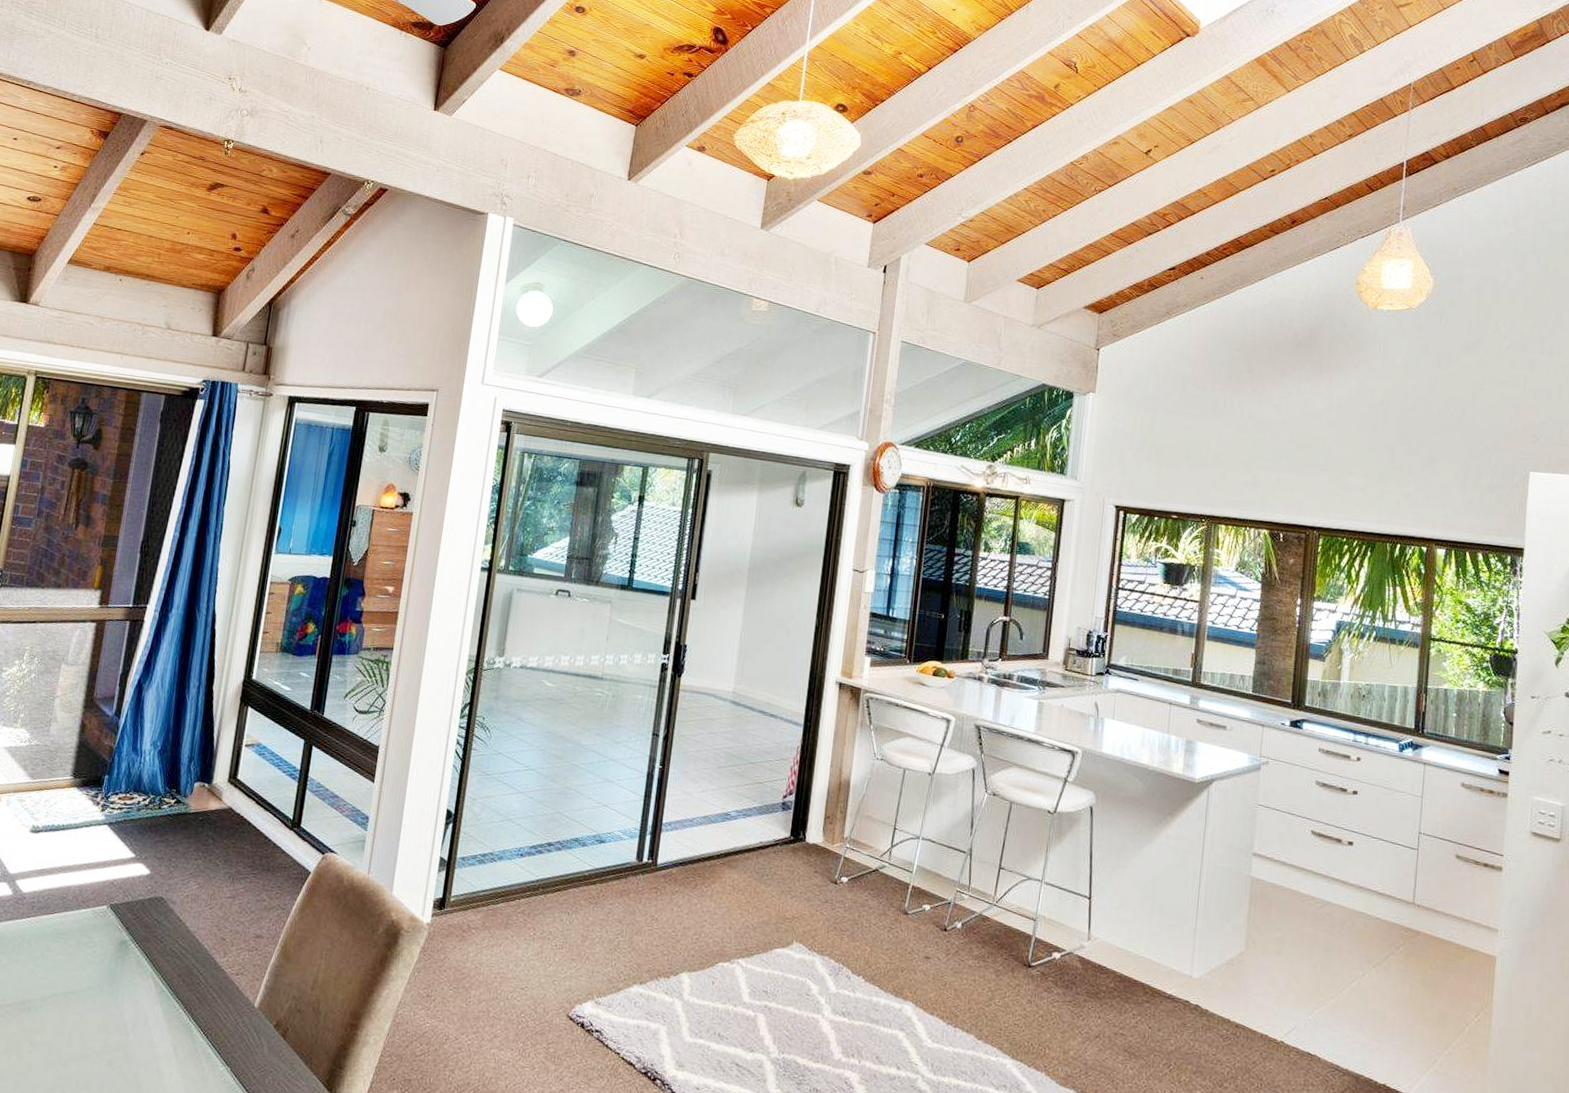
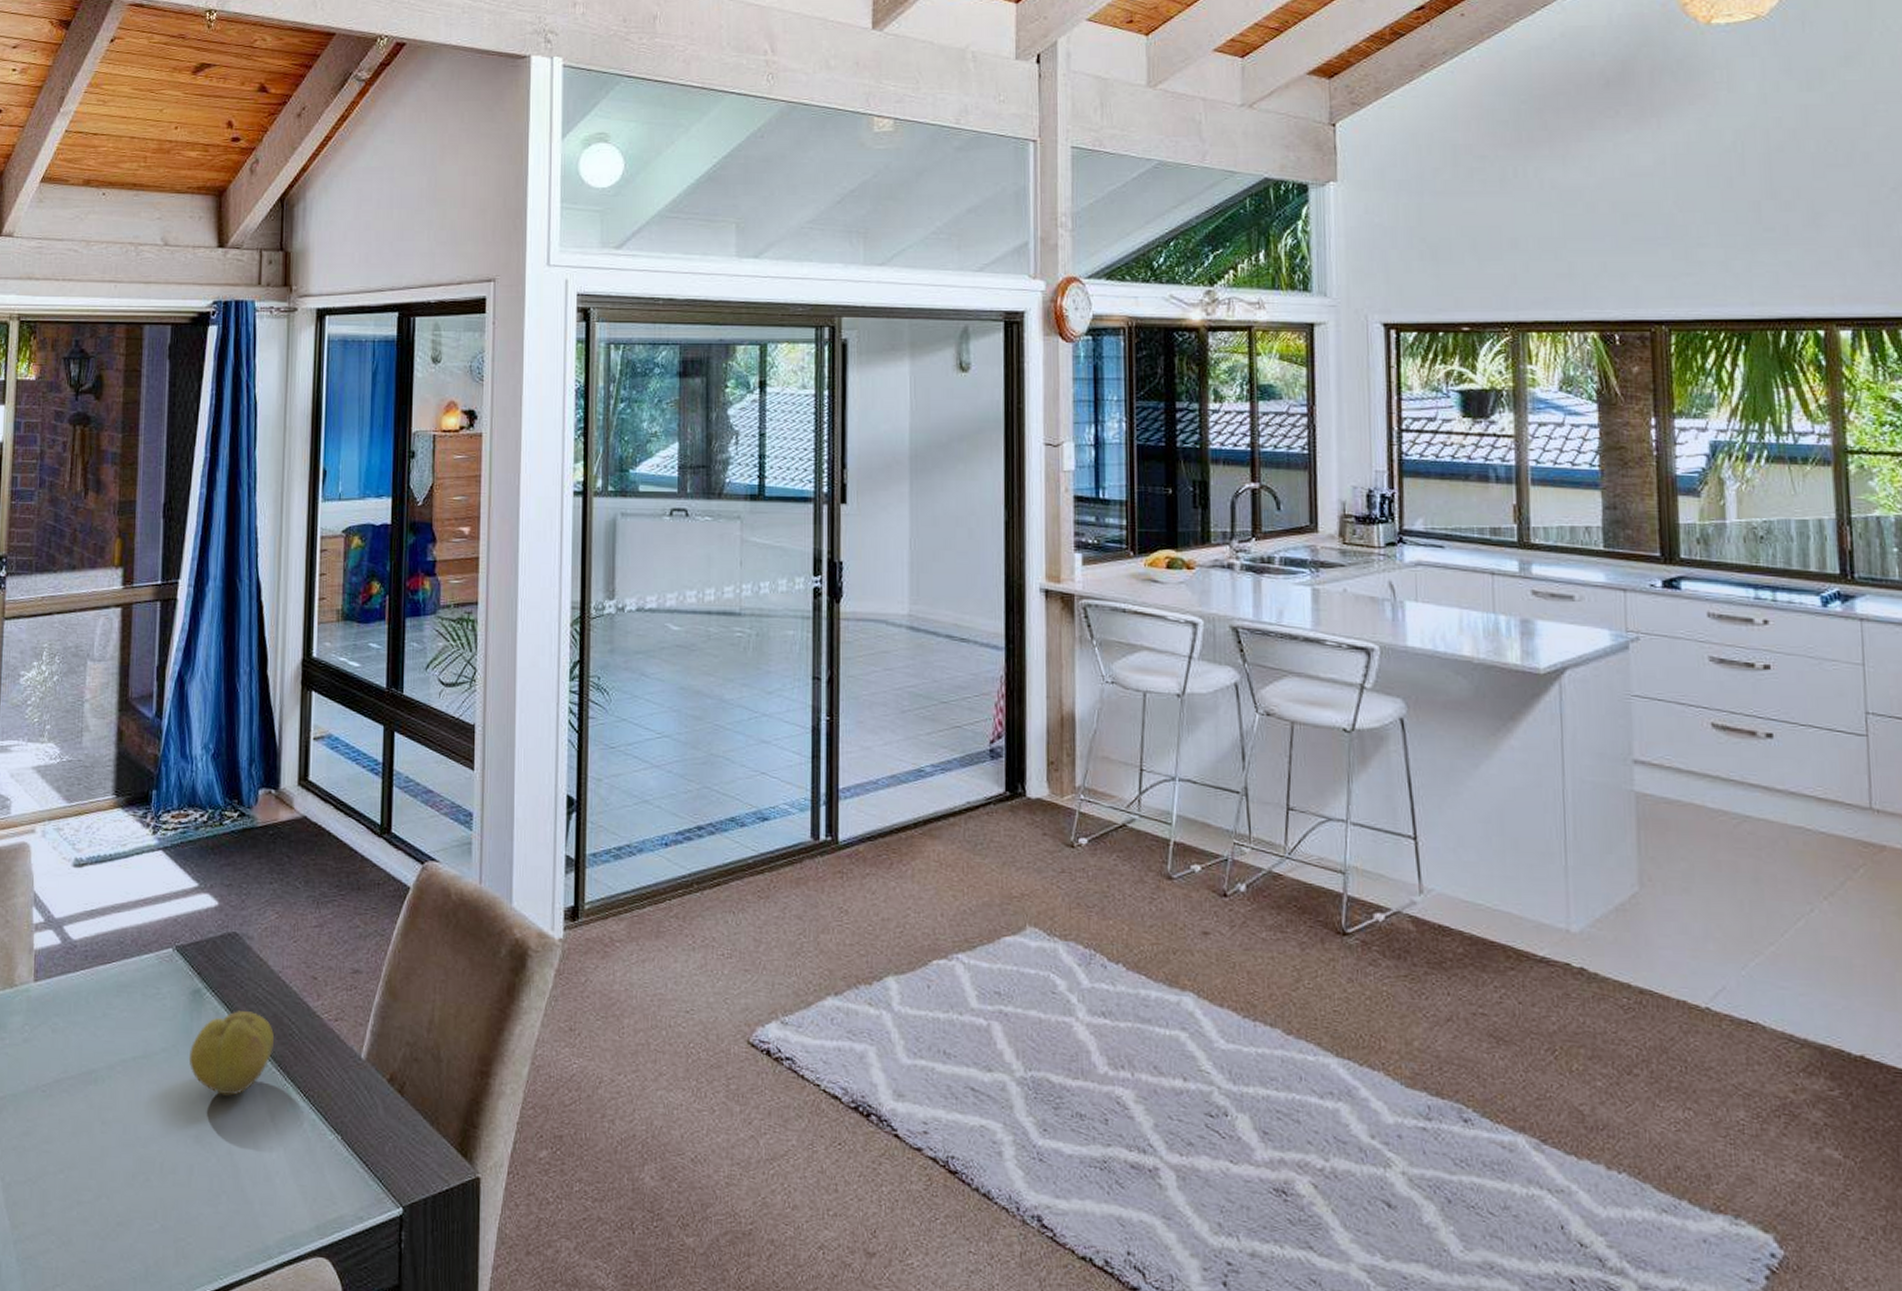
fruit: none [110,961,184,1030] -> present [188,1011,274,1096]

